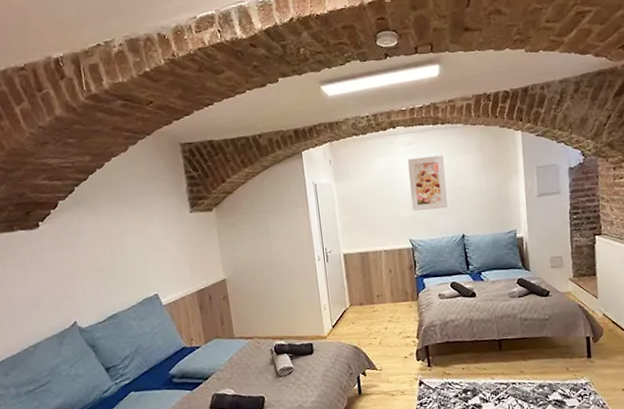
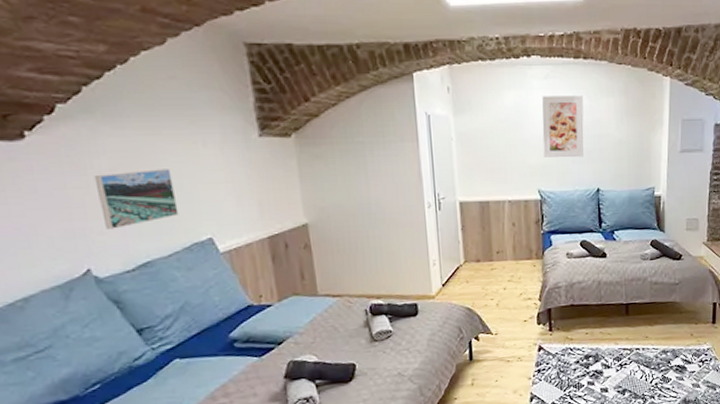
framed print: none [80,242,135,291] -> present [94,169,179,229]

